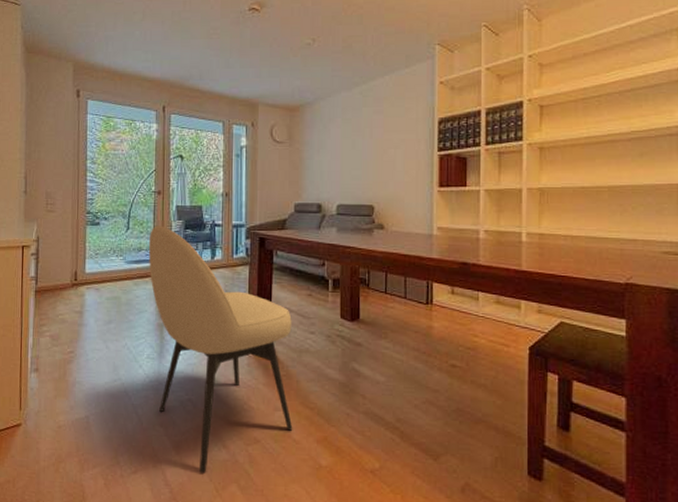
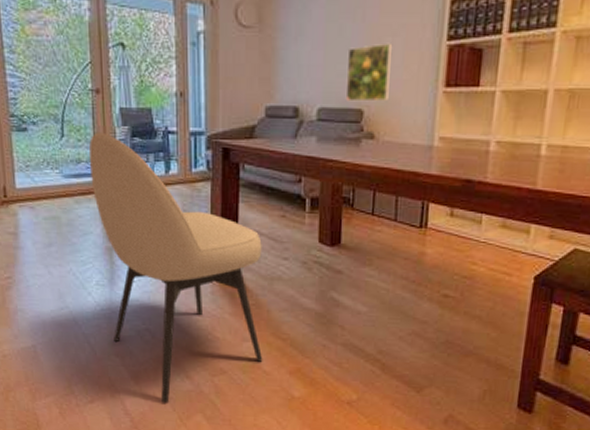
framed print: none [359,153,395,199] -> present [345,42,393,102]

